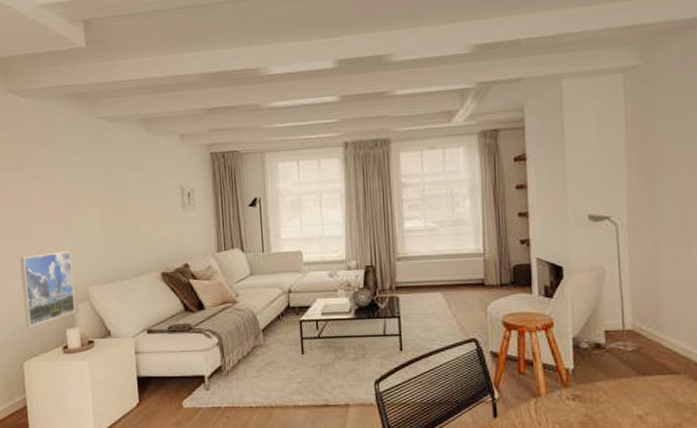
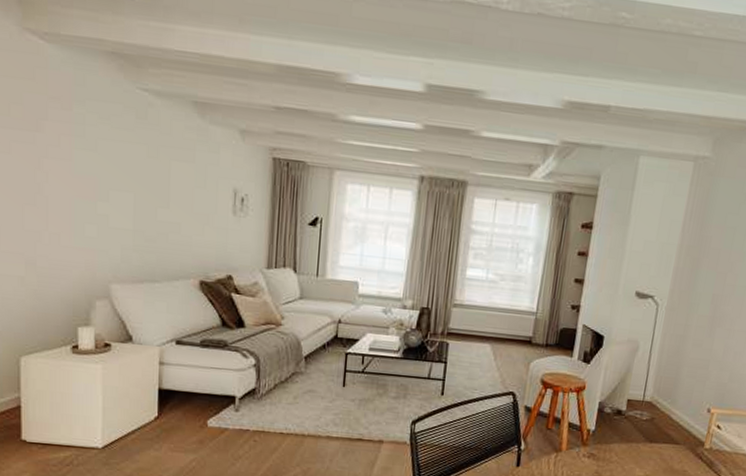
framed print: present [20,251,76,327] -> none [26,236,92,319]

